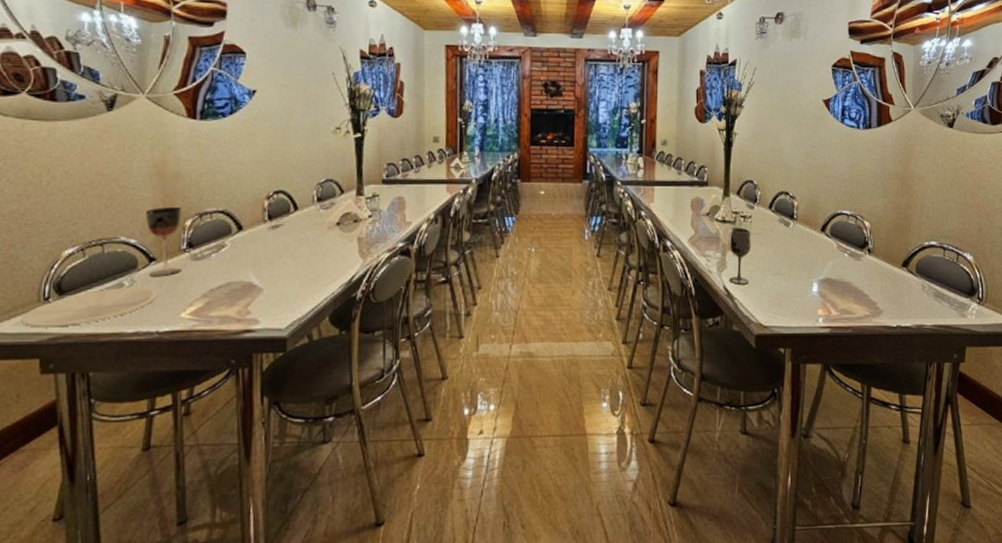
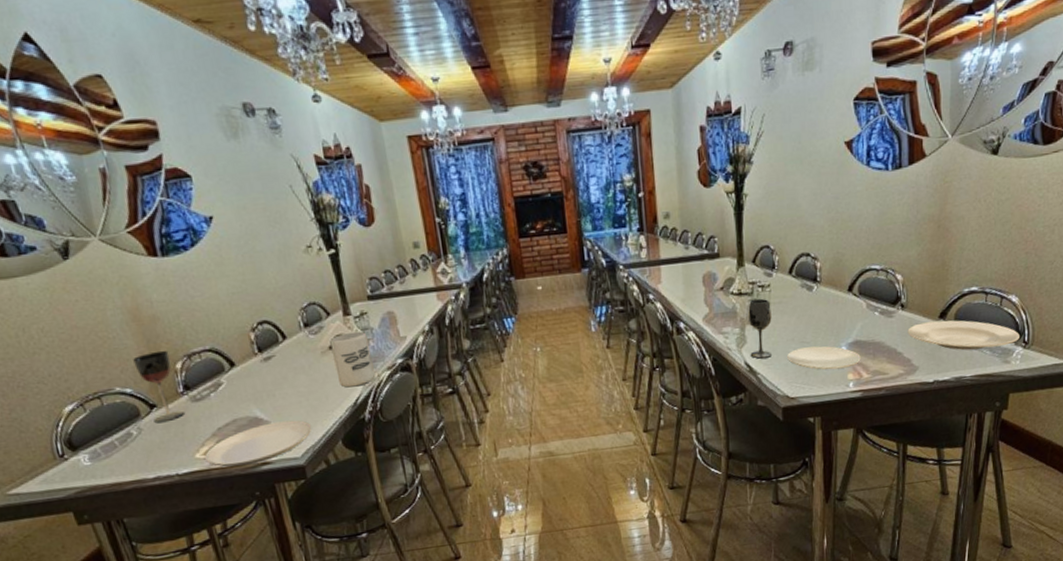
plate: present [21,288,157,328] -> none [43,434,168,484]
plate: none [190,290,303,331] -> present [205,420,312,467]
cup: none [338,211,376,264] -> present [330,331,376,388]
plate: none [763,279,830,303] -> present [787,345,861,370]
plate: none [873,269,975,300] -> present [907,320,1021,351]

